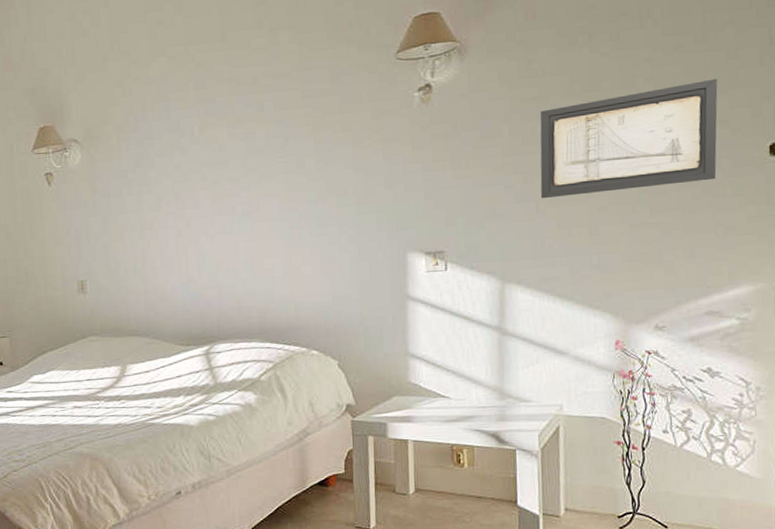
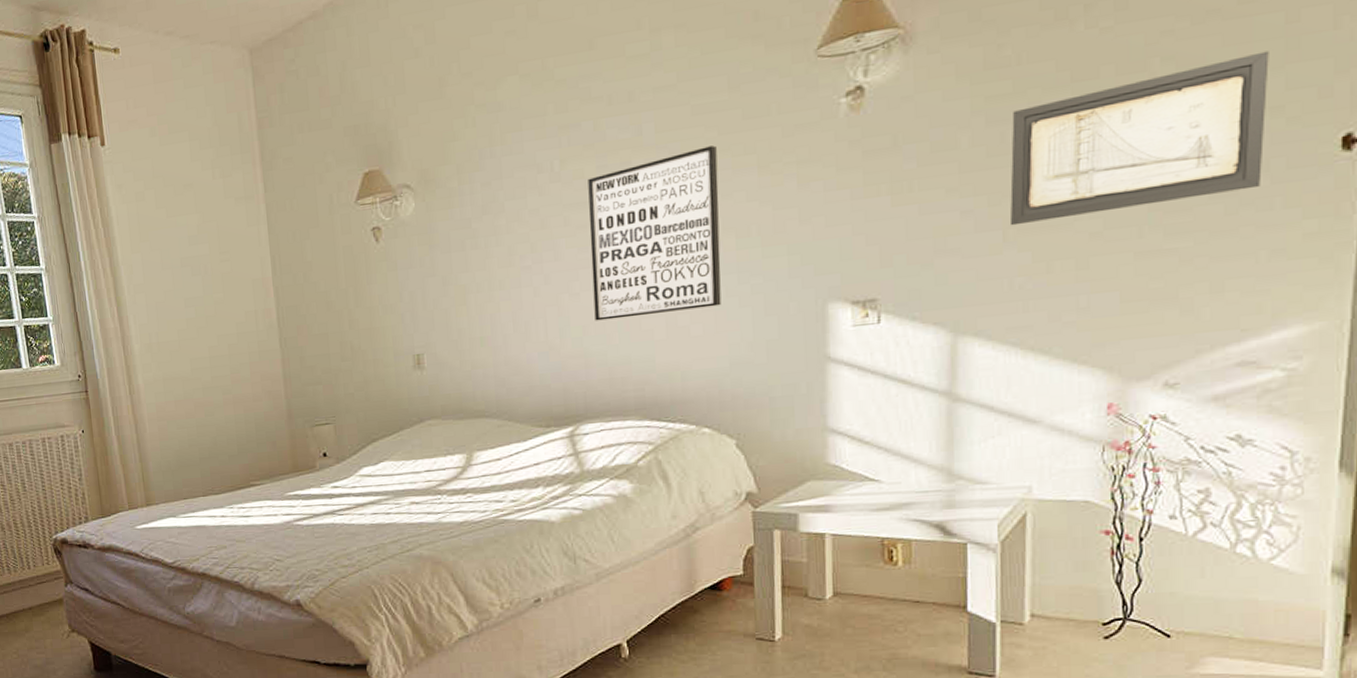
wall art: none [221,123,326,259] -> present [588,145,722,321]

